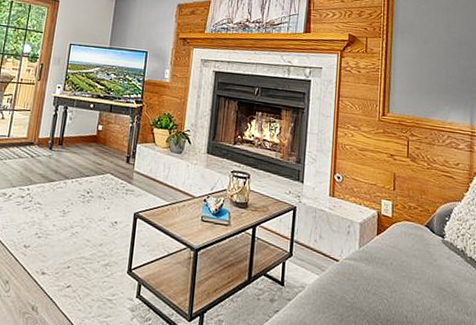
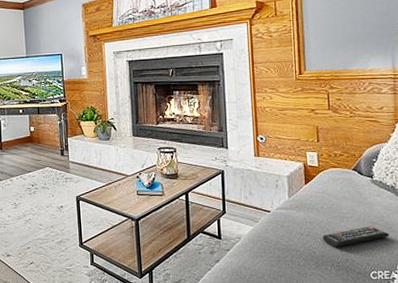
remote control: none [389,292,456,312] -> present [322,226,389,247]

